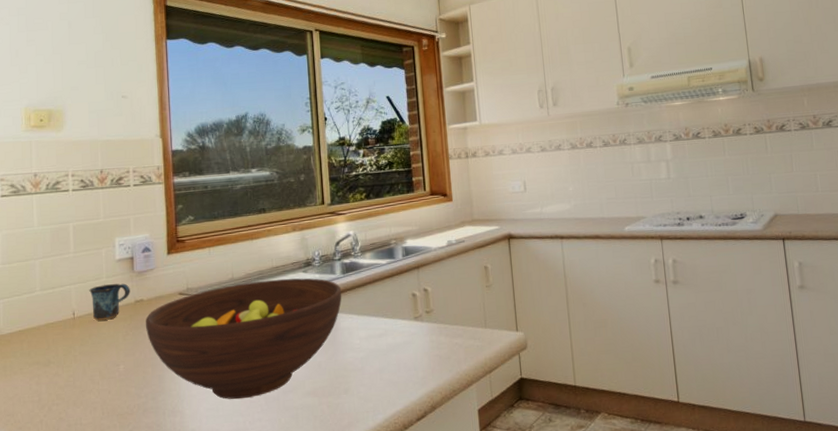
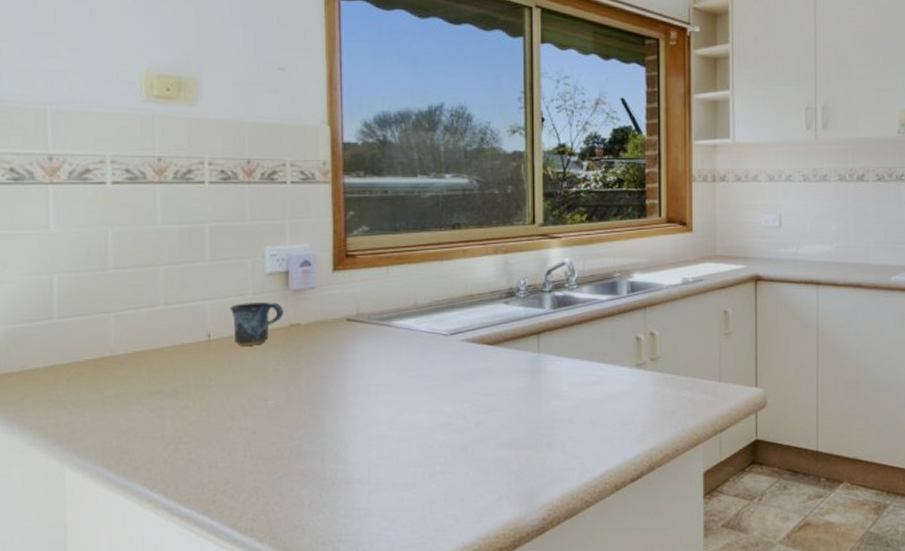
fruit bowl: present [146,278,342,400] -> none [303,309,551,448]

